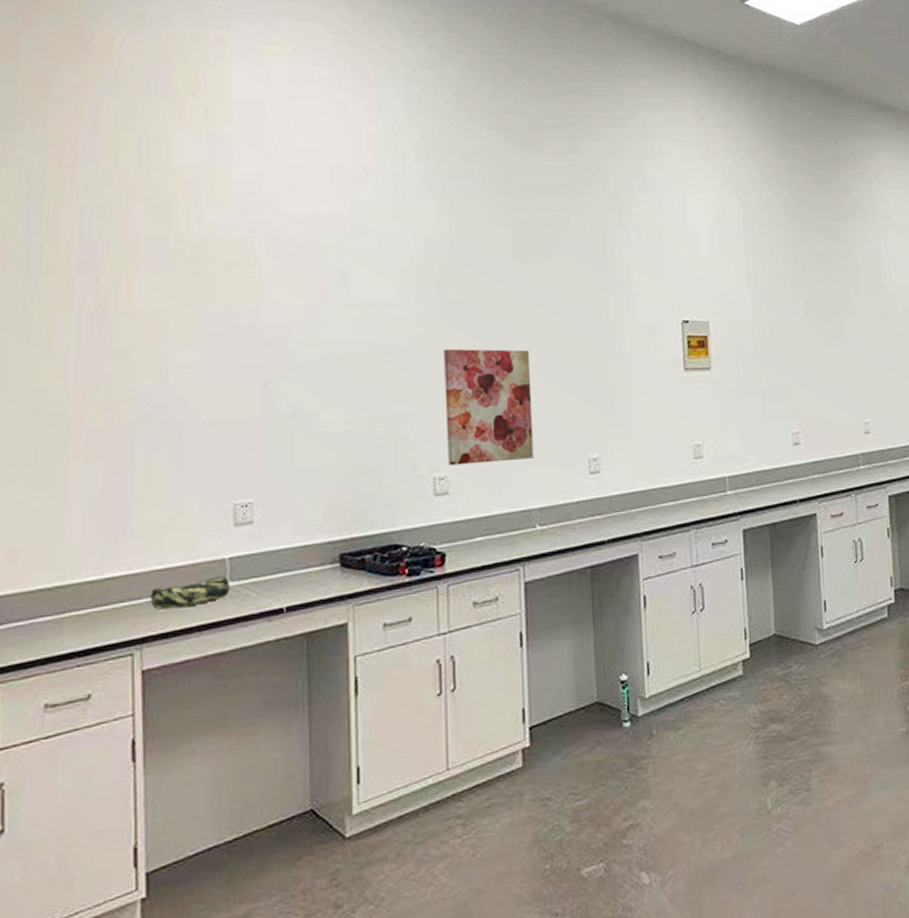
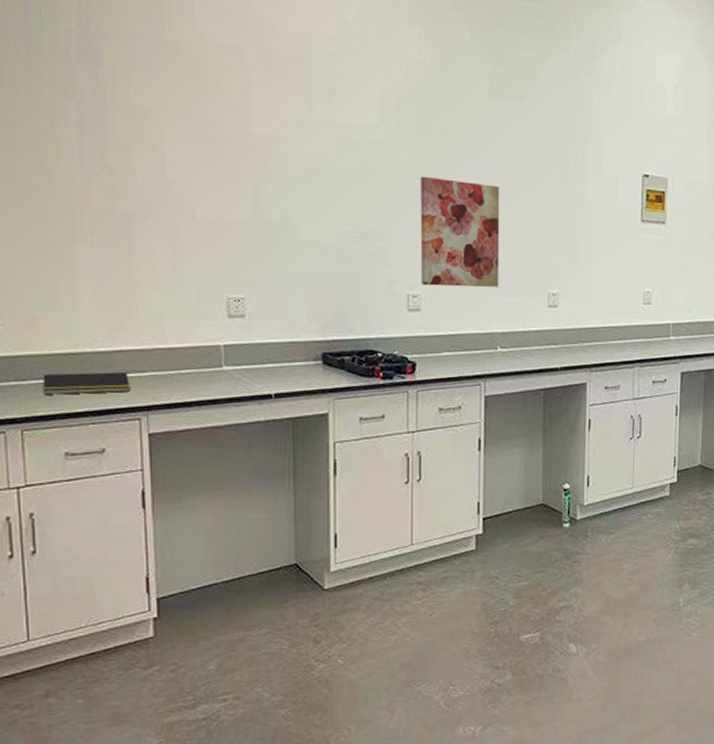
notepad: none [22,602,122,638] -> present [43,372,130,395]
pencil case: present [150,576,231,610] -> none [155,360,225,384]

